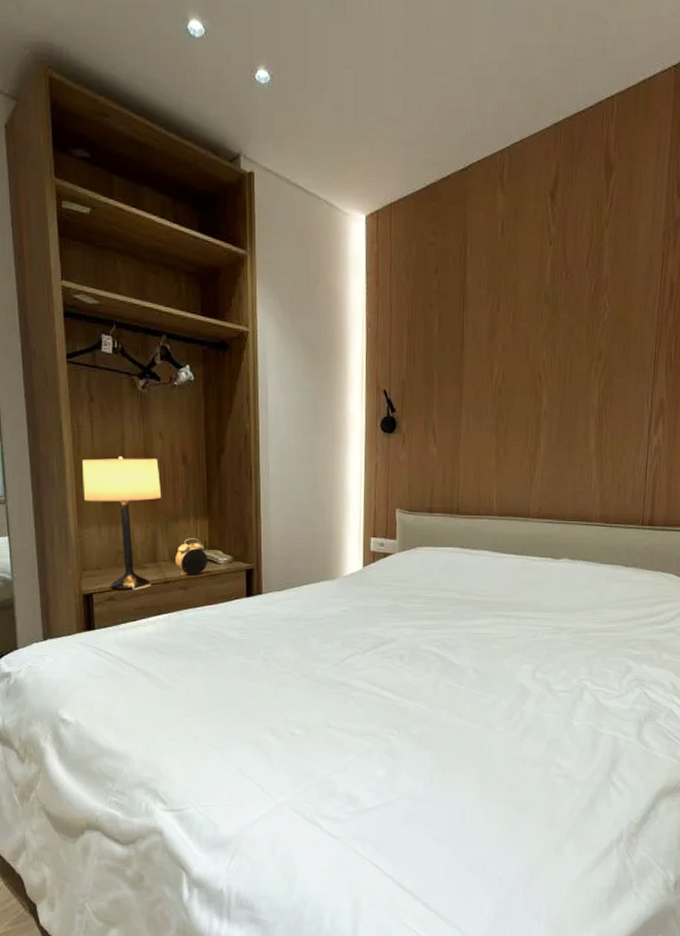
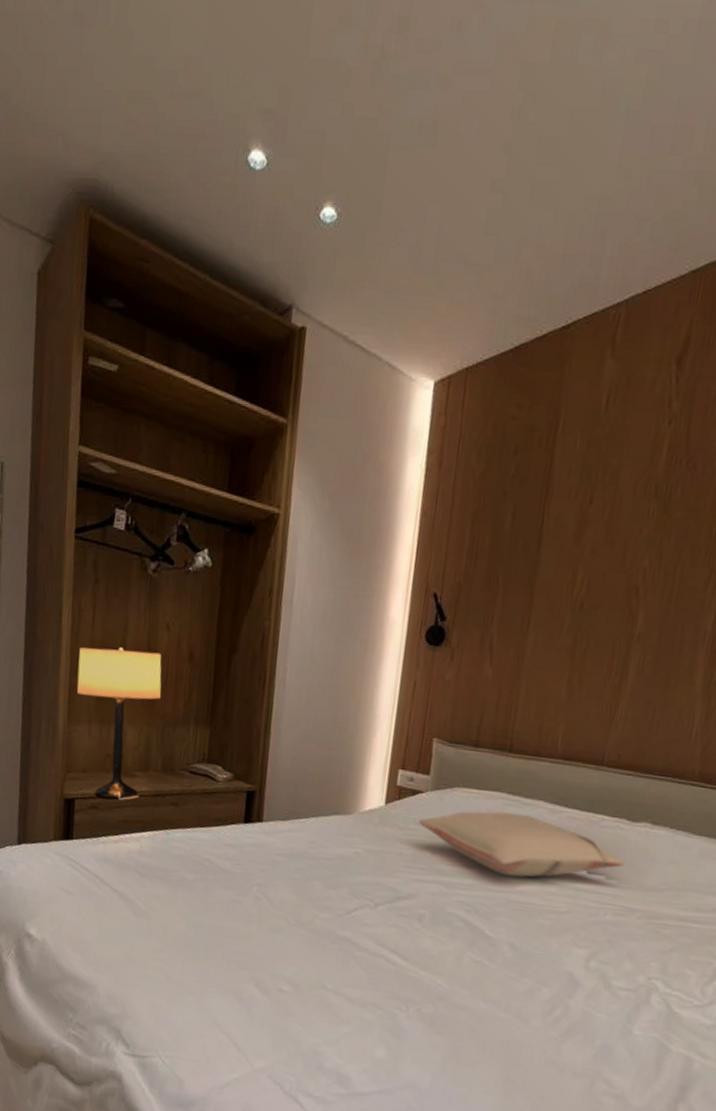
alarm clock: present [175,538,208,576] -> none [168,747,206,792]
pillow: none [391,563,554,614] -> present [418,811,625,878]

